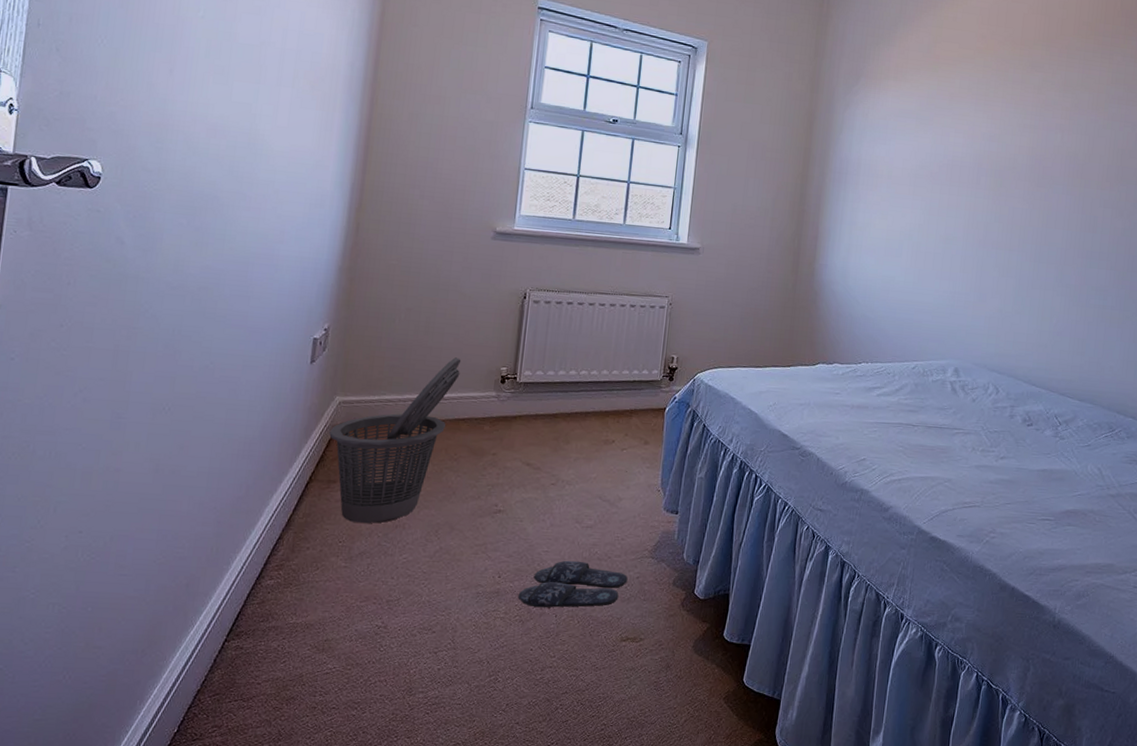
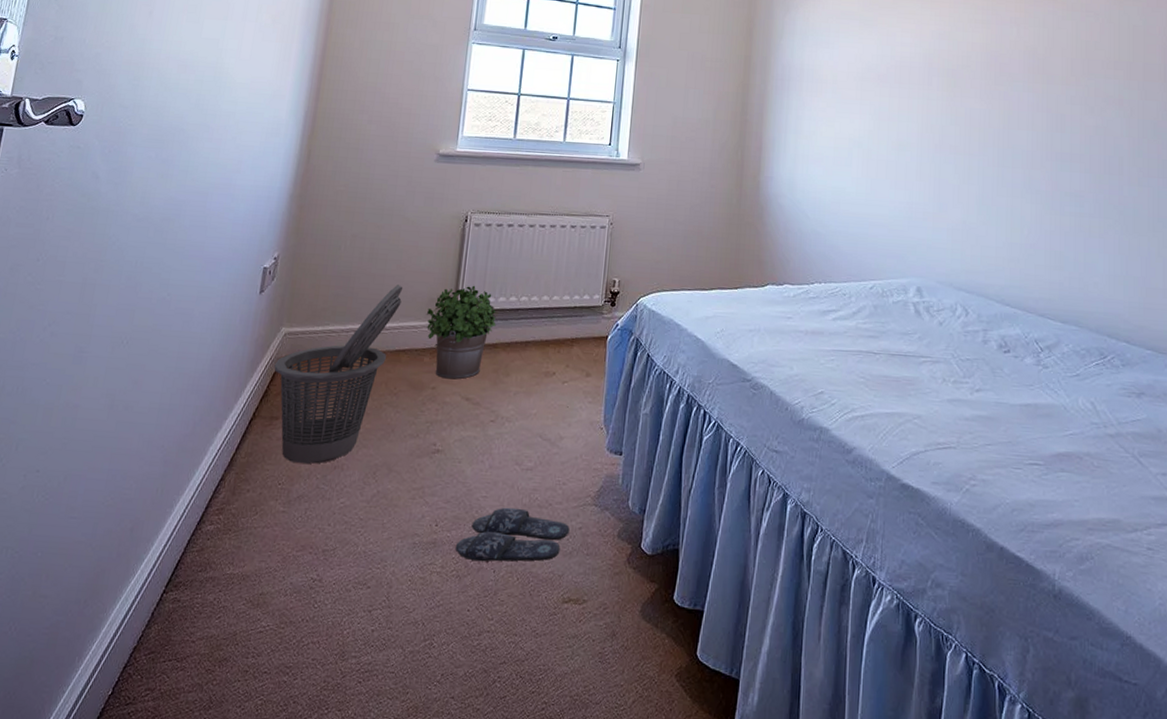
potted plant: none [485,359,556,447] -> present [426,285,496,380]

